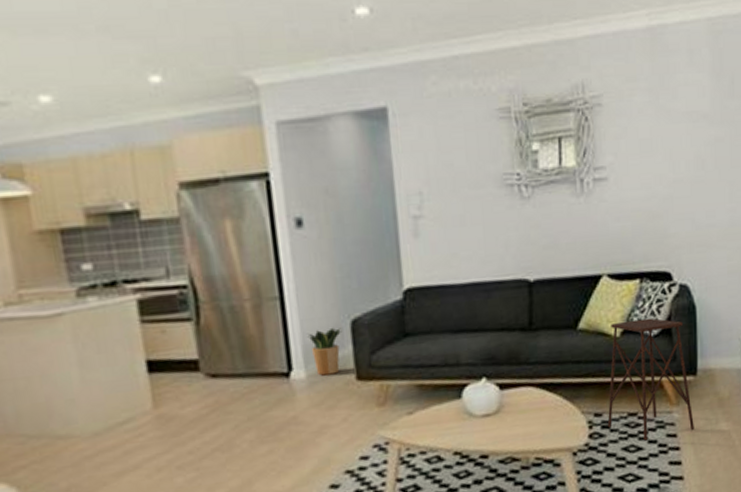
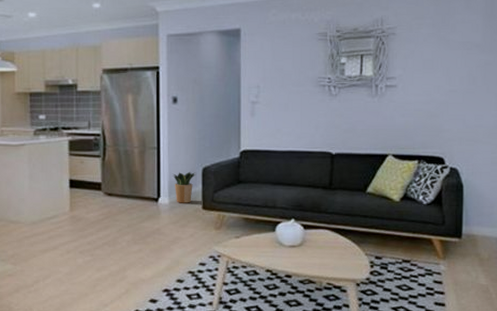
side table: present [607,318,694,441] -> none [385,190,457,283]

